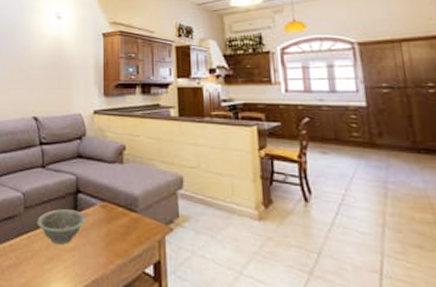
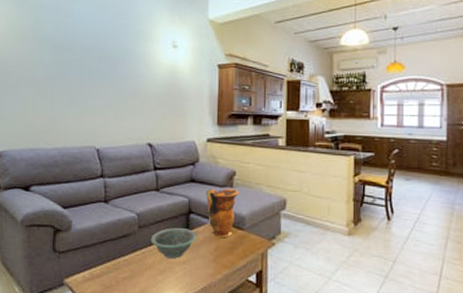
decorative vase: none [95,164,131,221] -> present [206,188,240,237]

